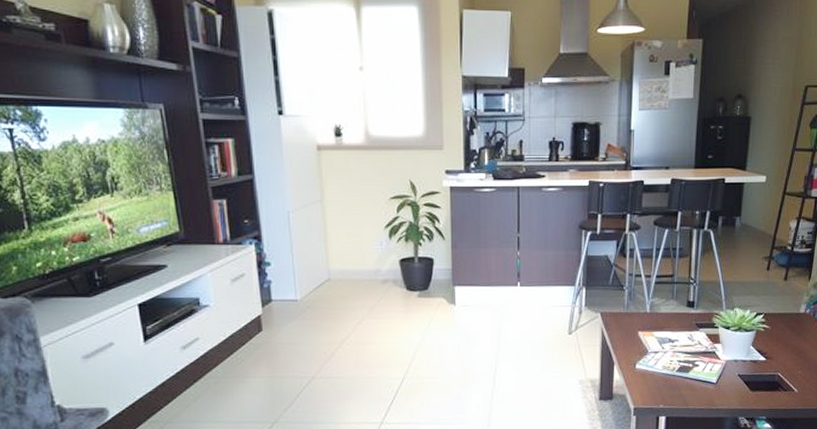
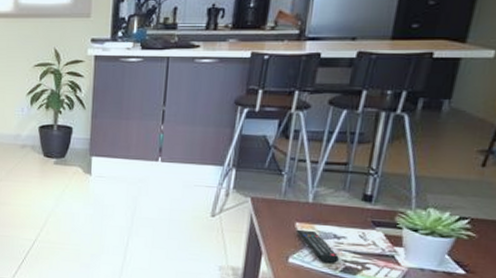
remote control: none [639,337,675,366] -> present [296,229,339,264]

